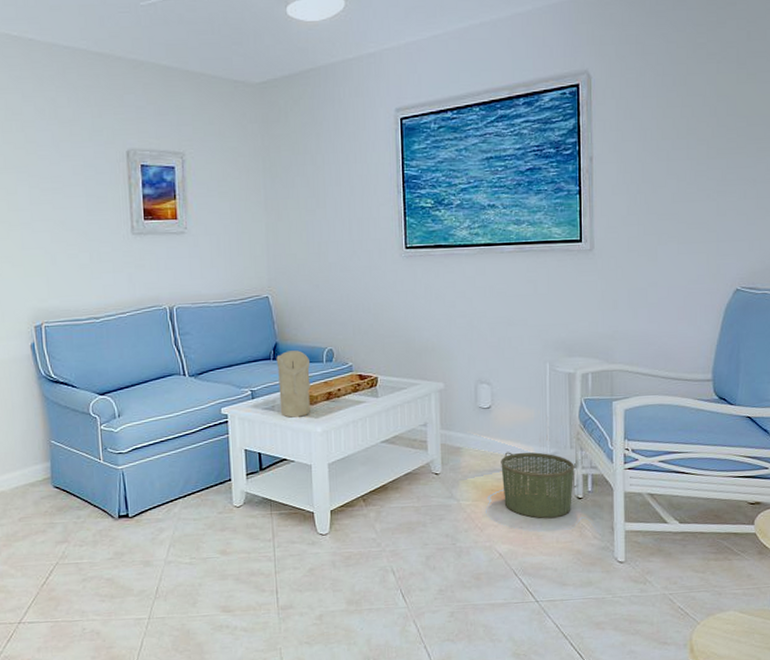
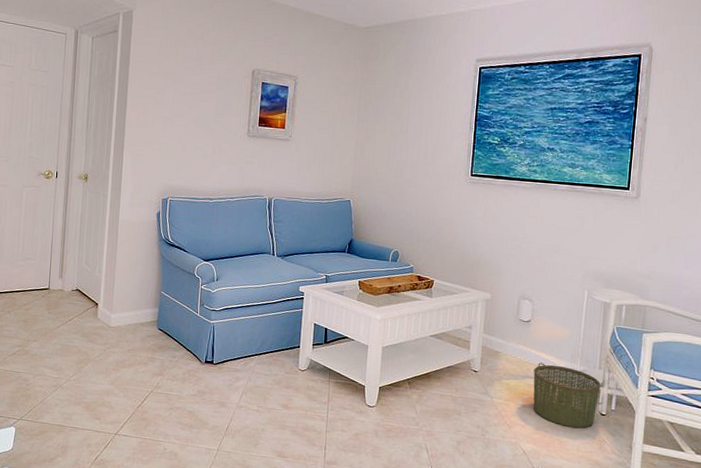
candle: present [276,350,311,418] -> none [348,247,378,304]

